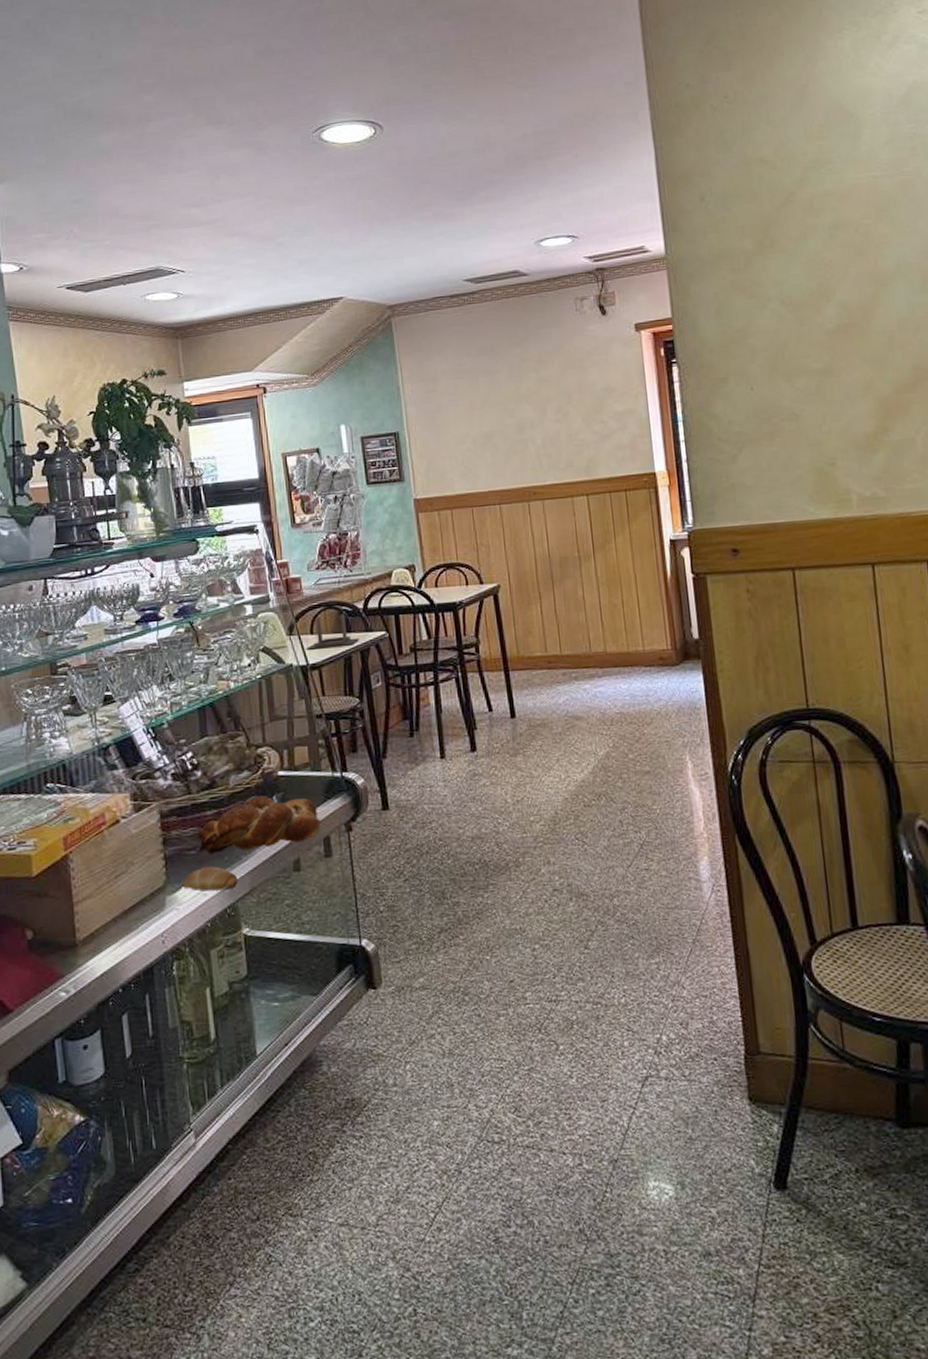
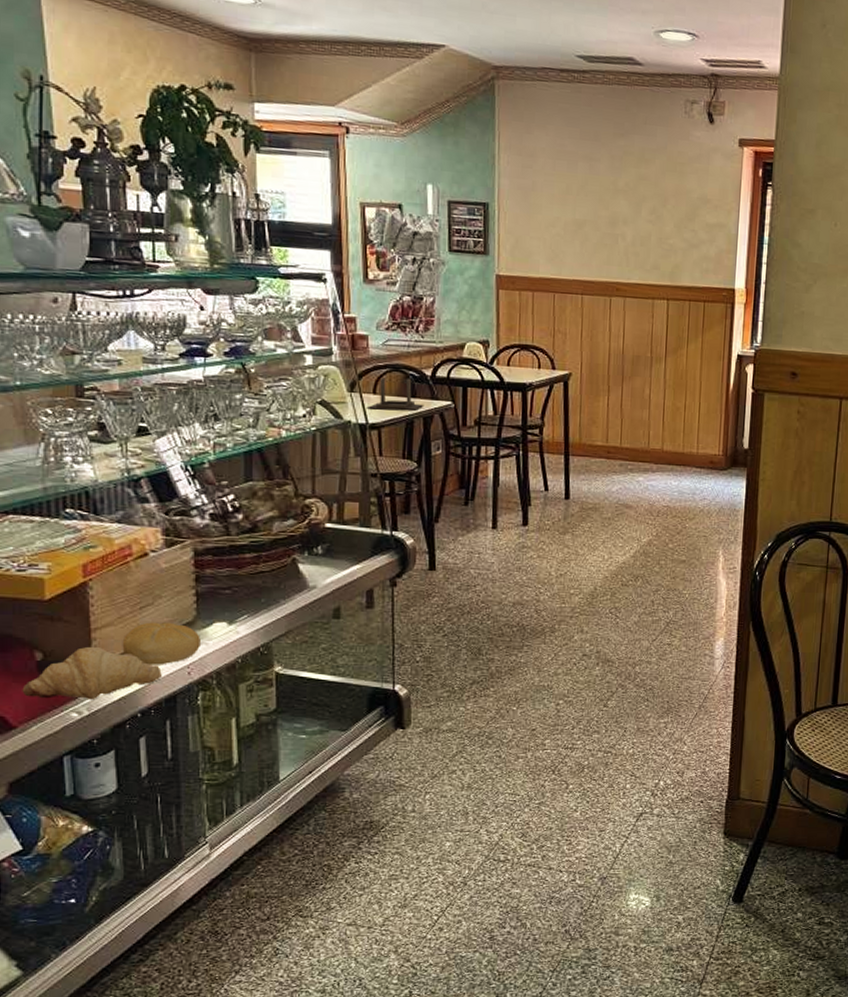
croissant: none [16,920,139,979] -> present [22,646,162,700]
bread roll: none [101,889,172,936] -> present [122,622,201,665]
bread roll: present [182,866,239,892] -> none [213,606,274,630]
bread loaf: present [197,795,321,854] -> none [233,544,365,595]

